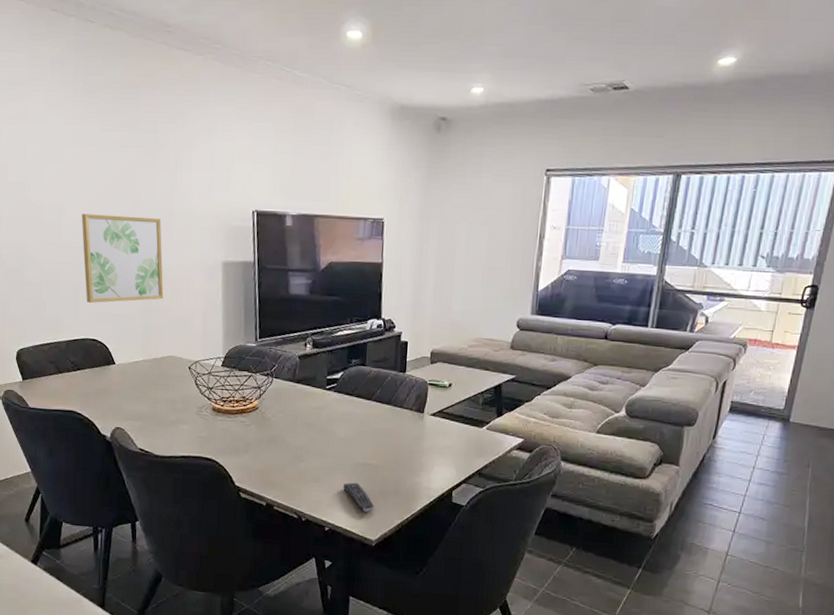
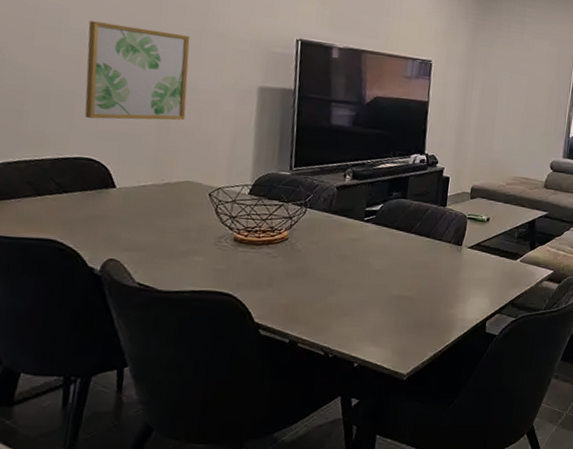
remote control: present [343,482,374,513] -> none [376,315,407,346]

